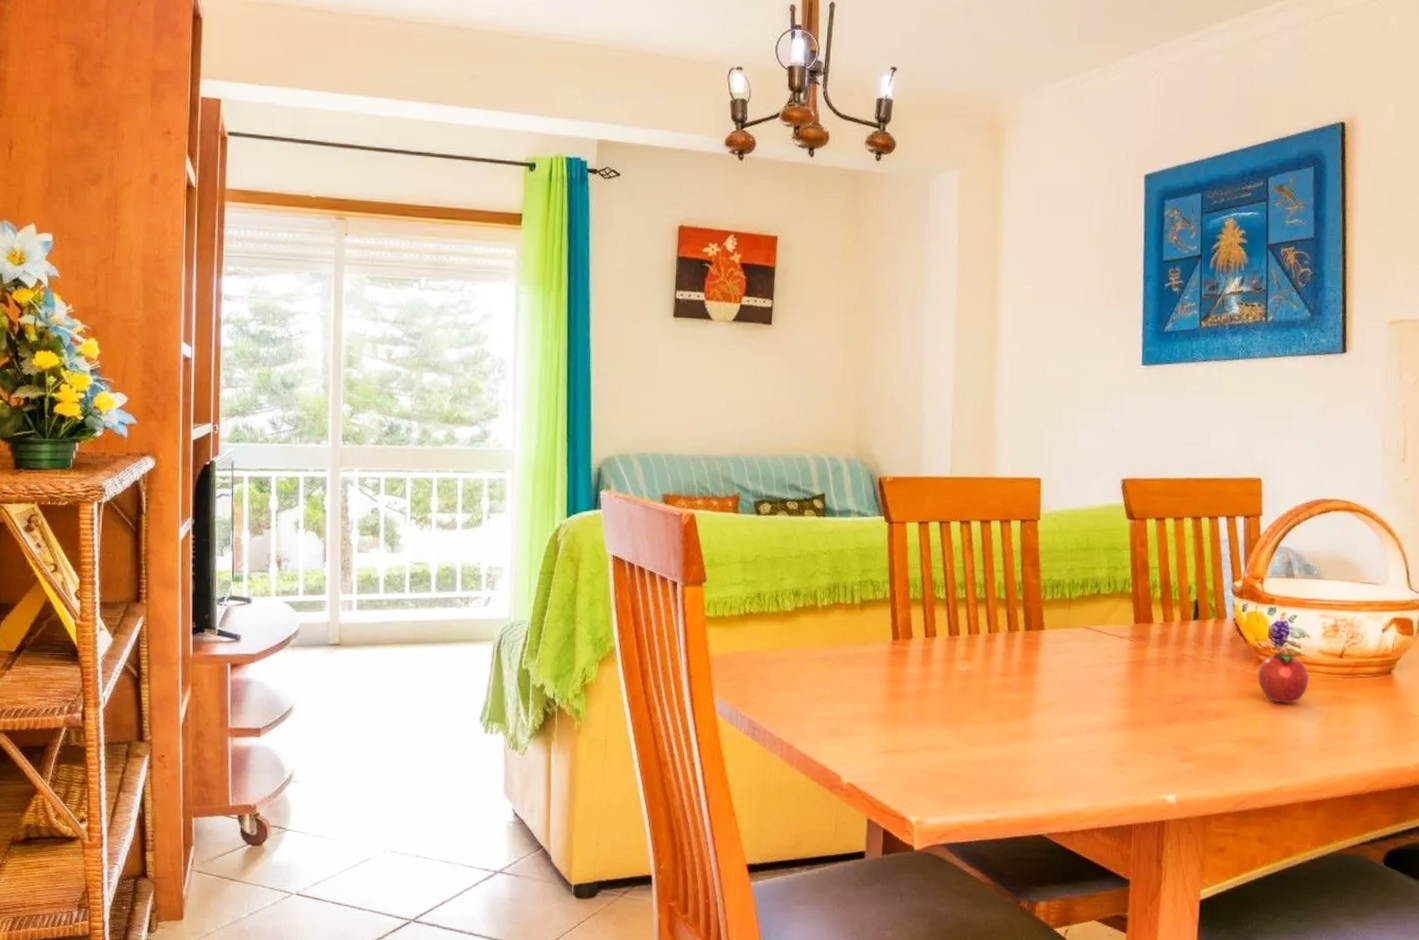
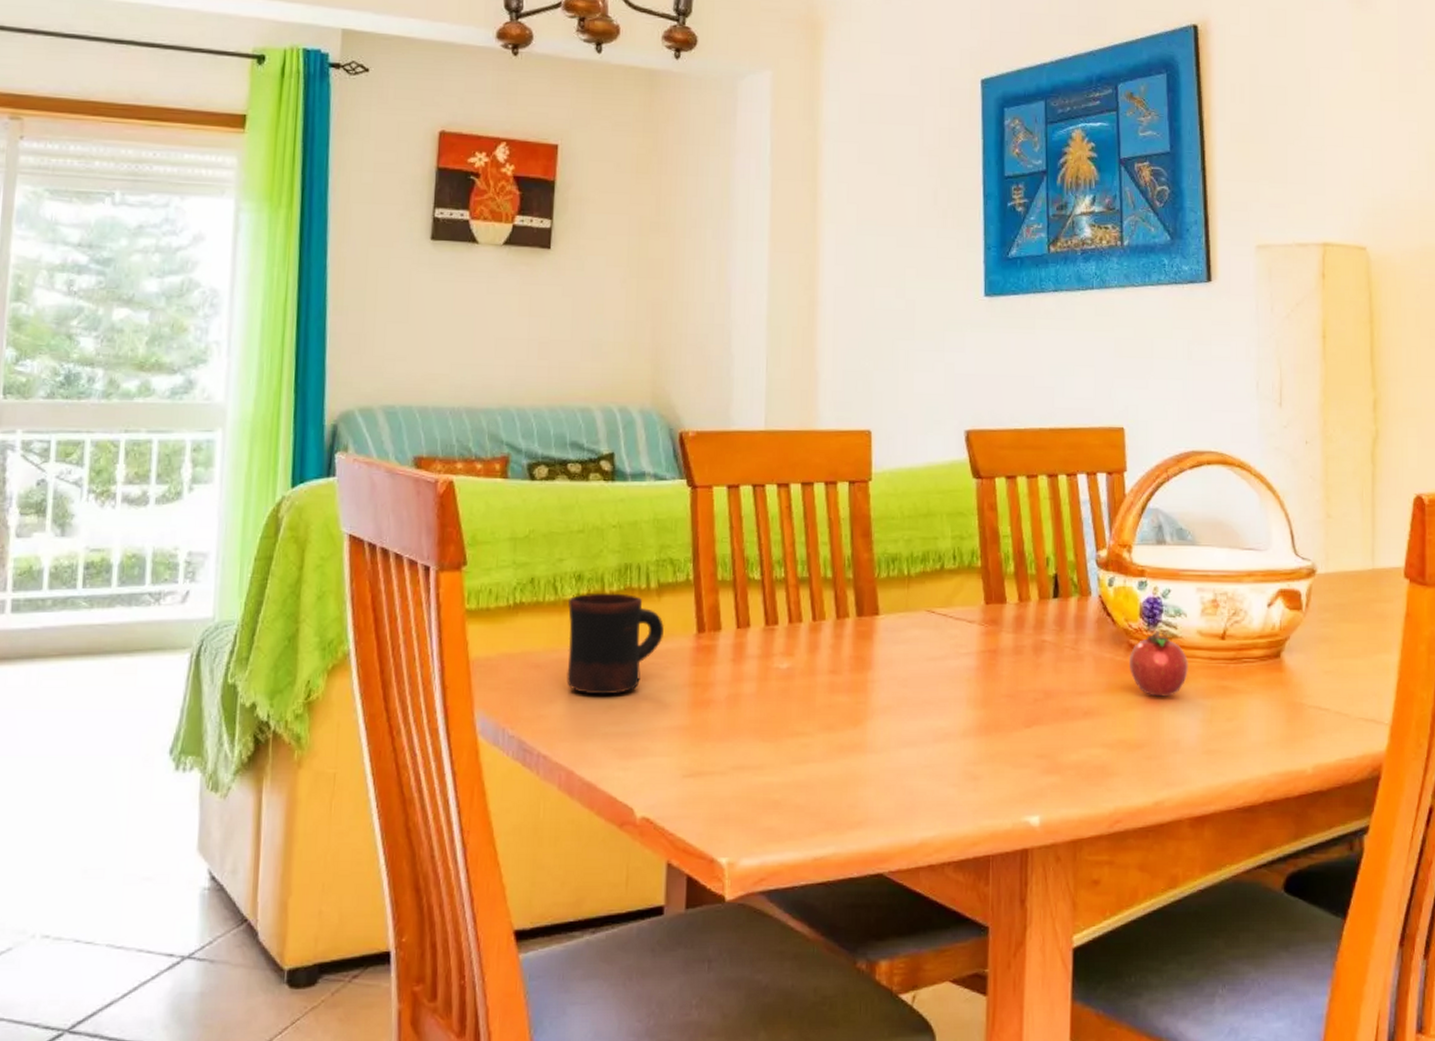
mug: none [787,606,865,687] -> present [567,593,664,695]

